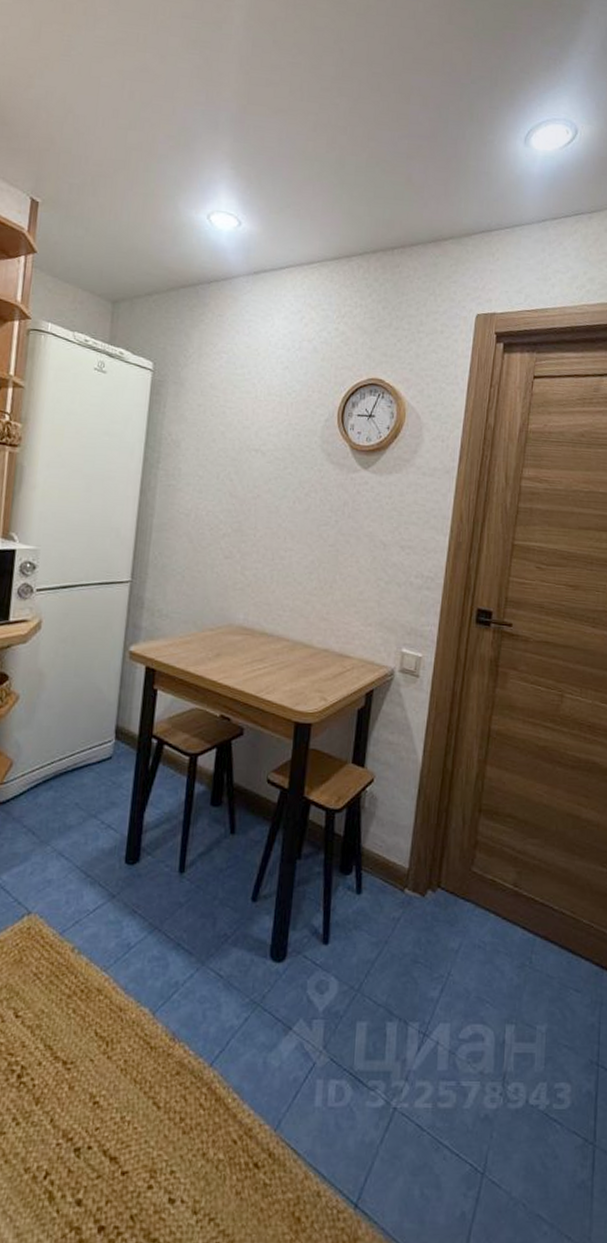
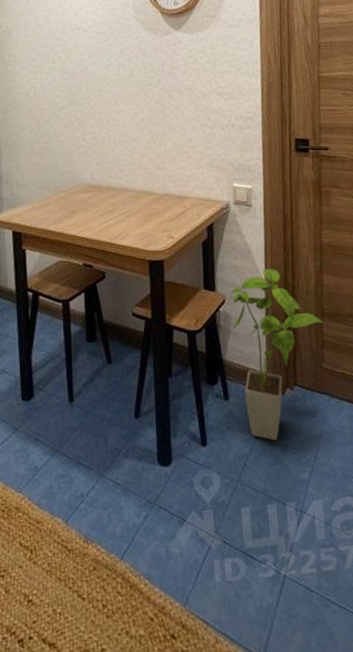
house plant: none [377,750,480,948] -> present [230,269,324,441]

